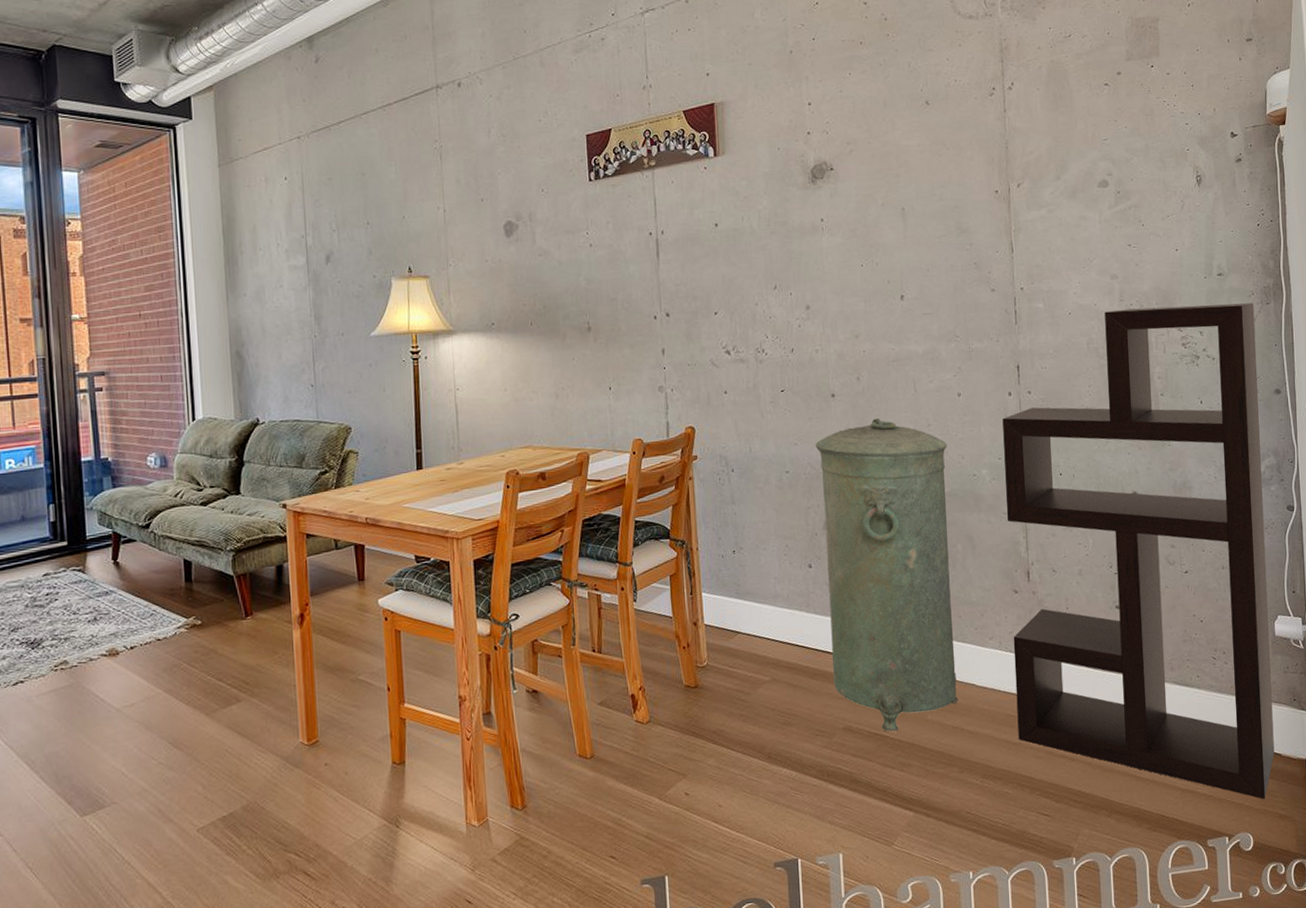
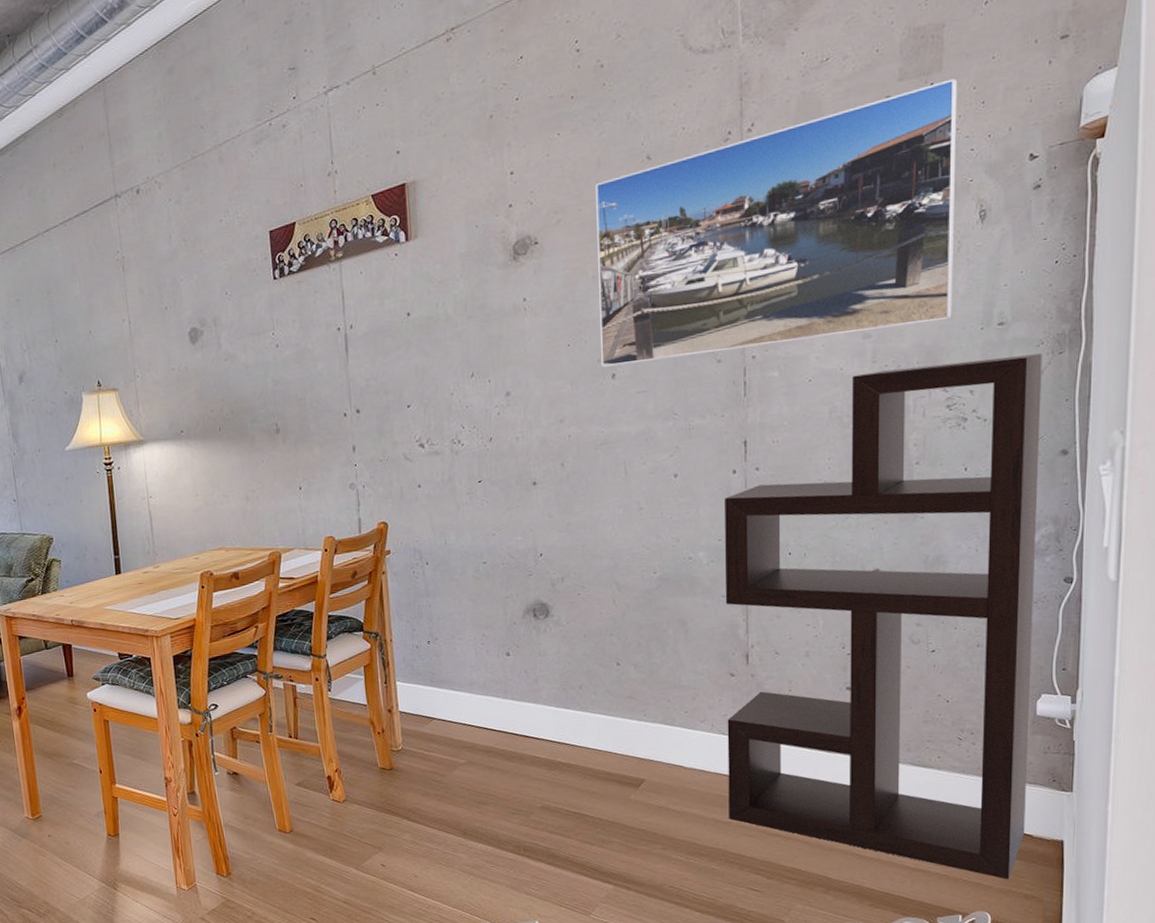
trash can: present [816,417,959,732] -> none [515,504,664,811]
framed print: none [883,64,1181,288] -> present [595,78,958,367]

